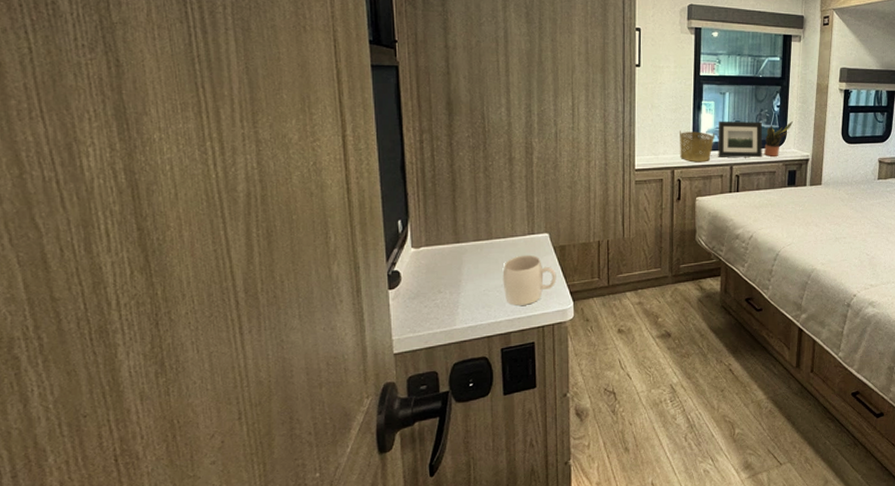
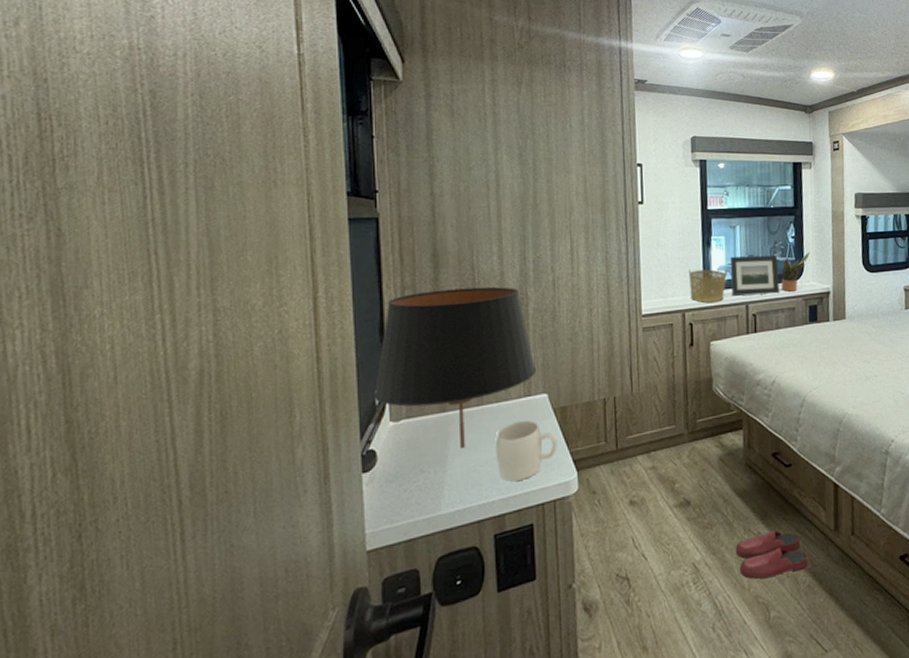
table lamp: none [397,135,539,276] -> present [374,286,536,449]
slippers: none [708,363,770,402] -> present [735,530,808,579]

